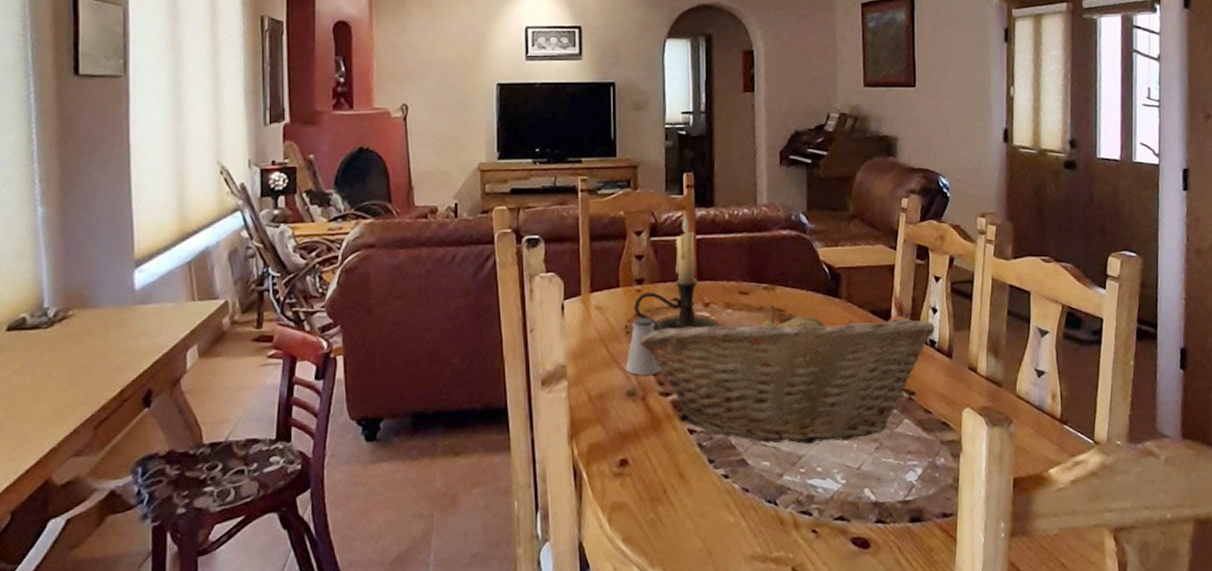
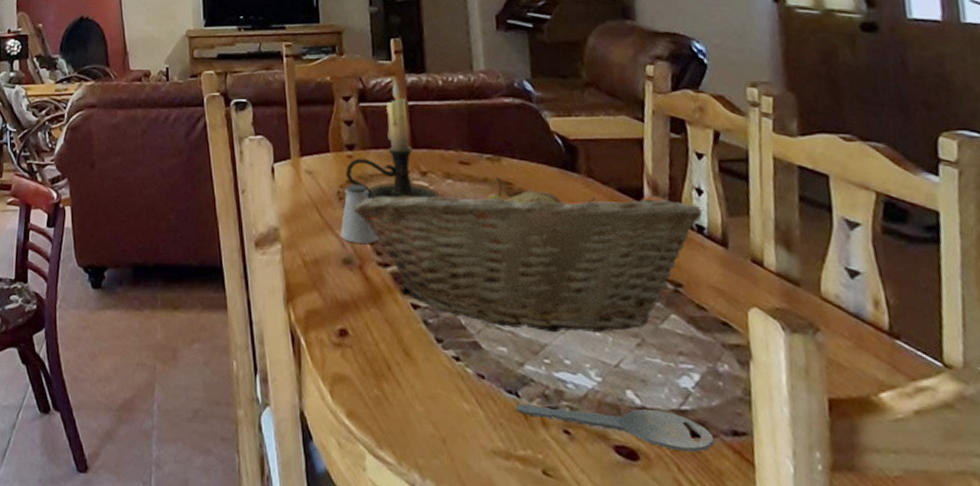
key: none [772,503,928,536] -> present [514,403,714,452]

